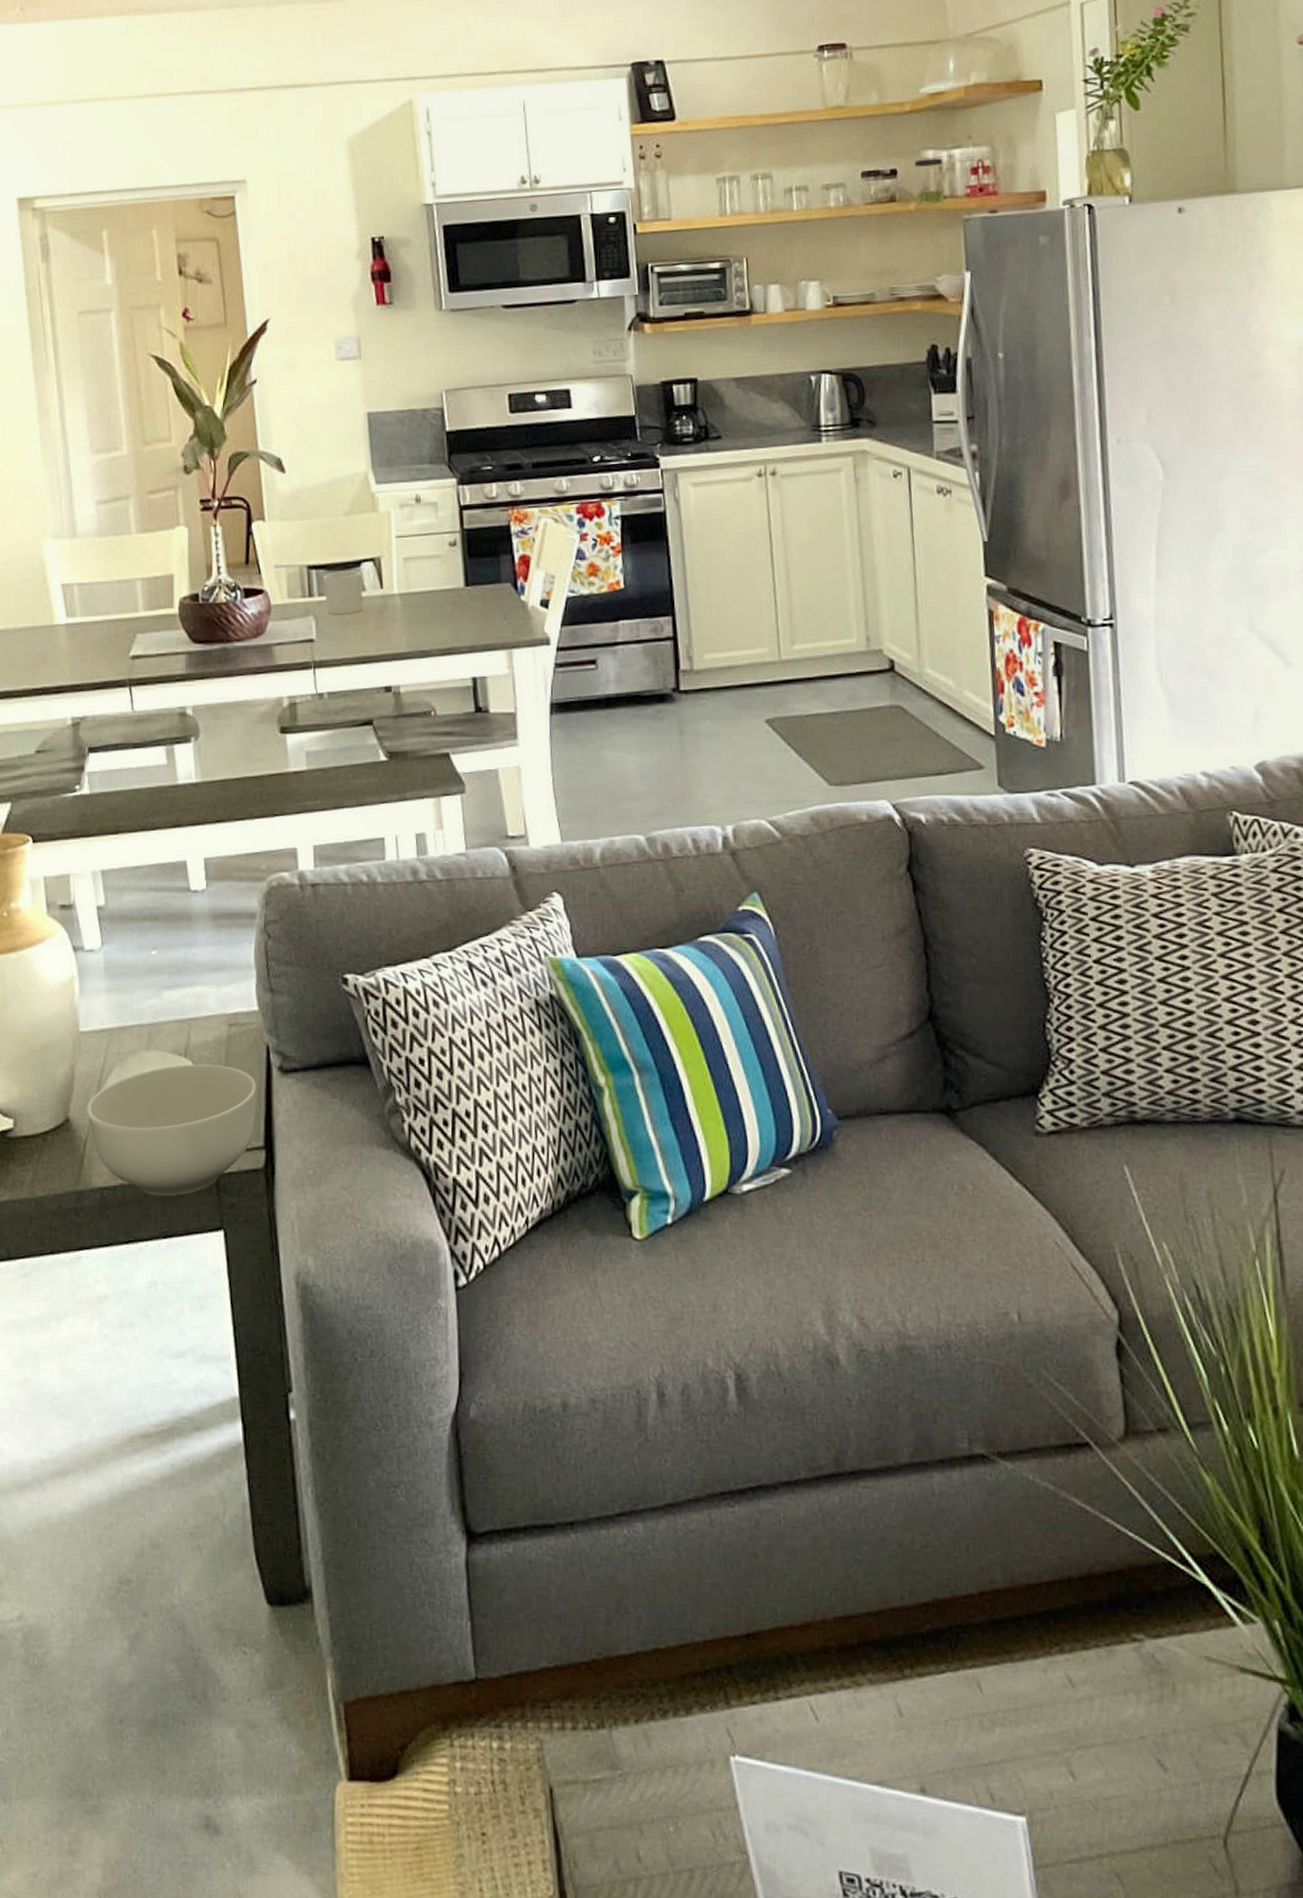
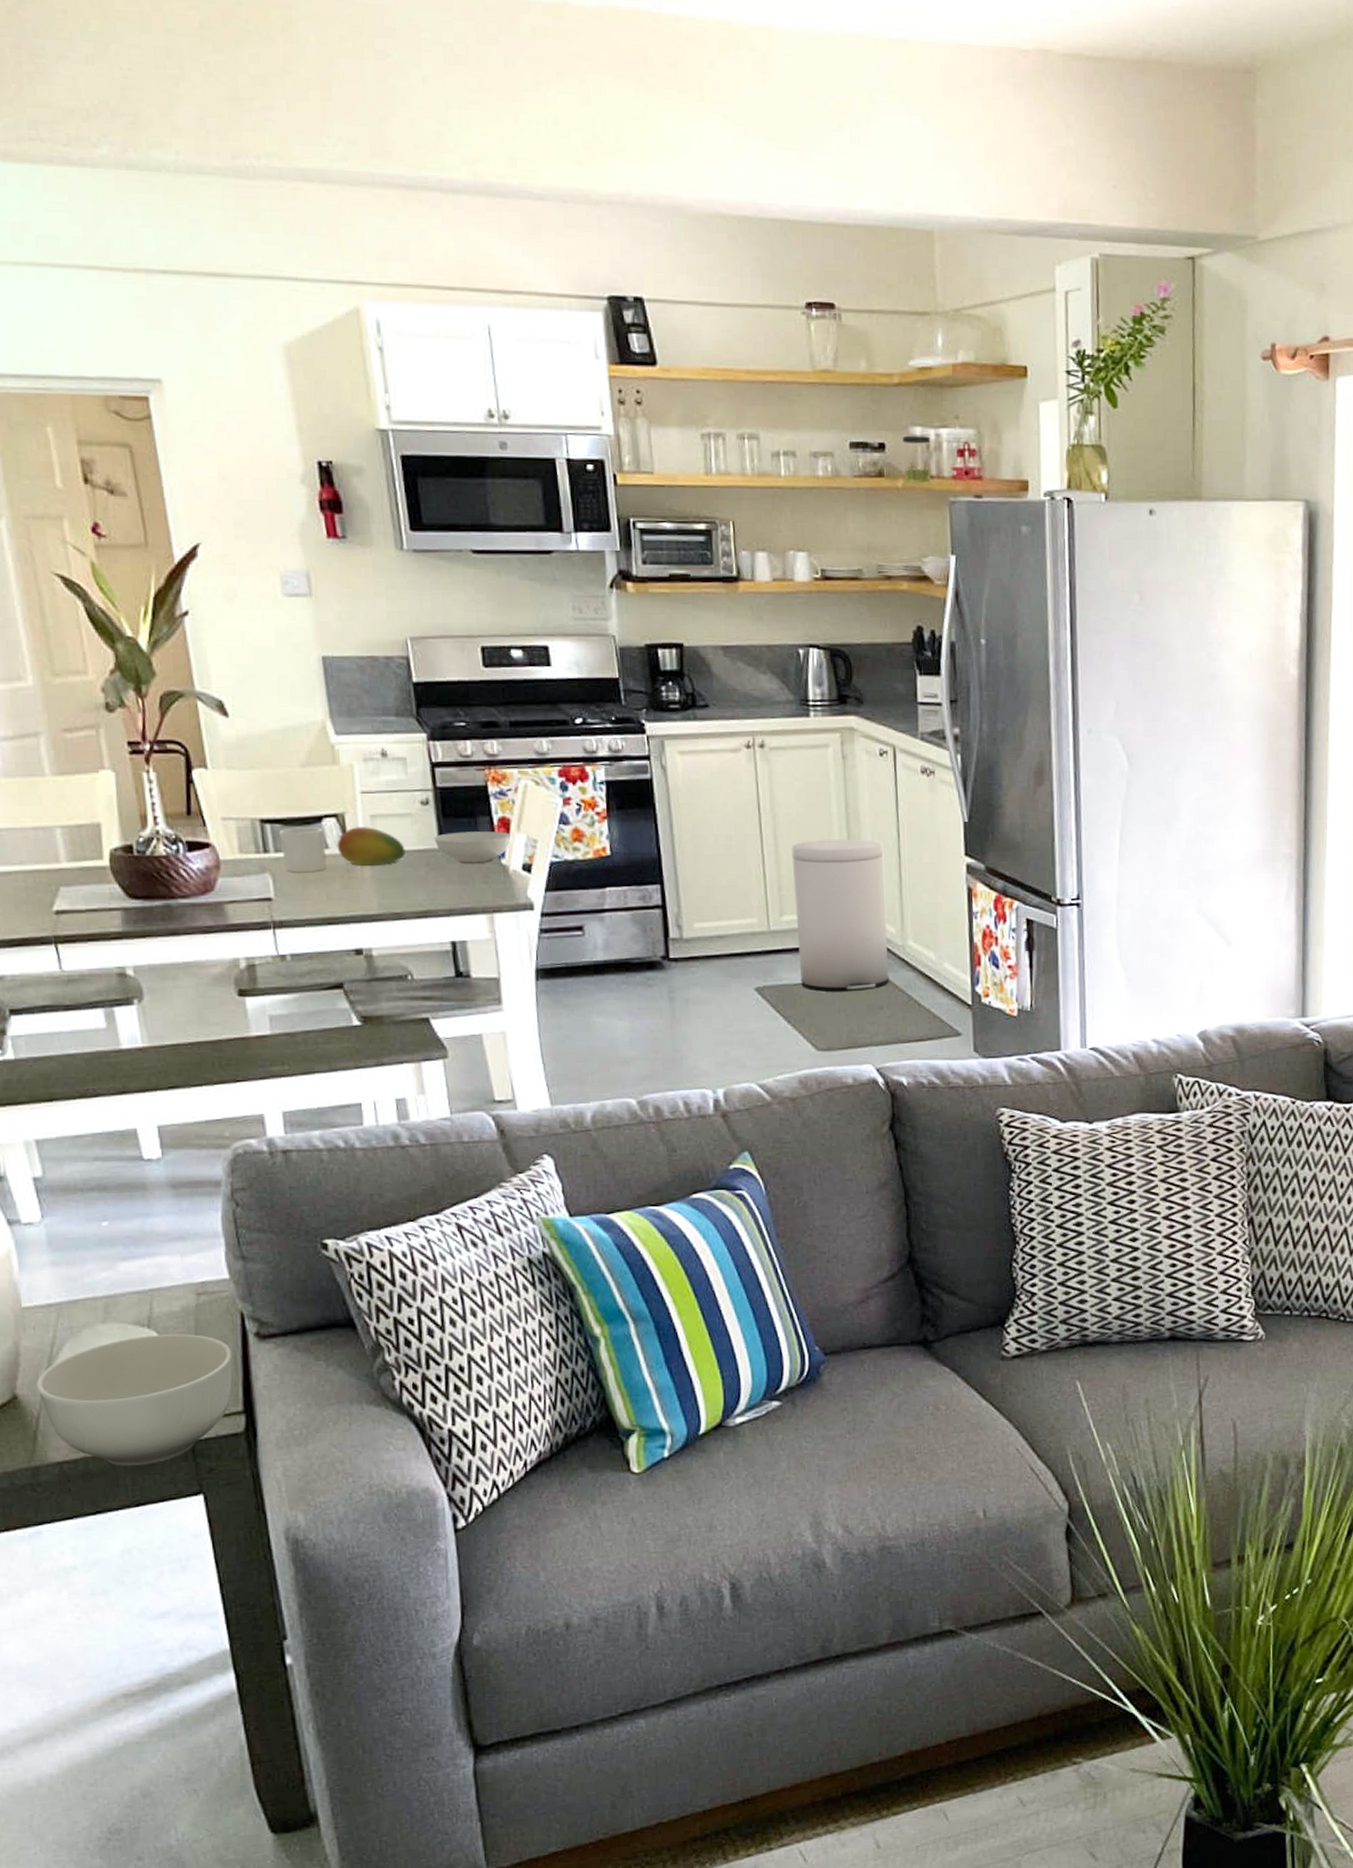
fruit: none [373,569,434,606] -> present [337,827,406,866]
bowl: none [460,569,531,601] -> present [434,831,512,863]
pedal bin: none [803,563,905,724] -> present [791,839,889,992]

